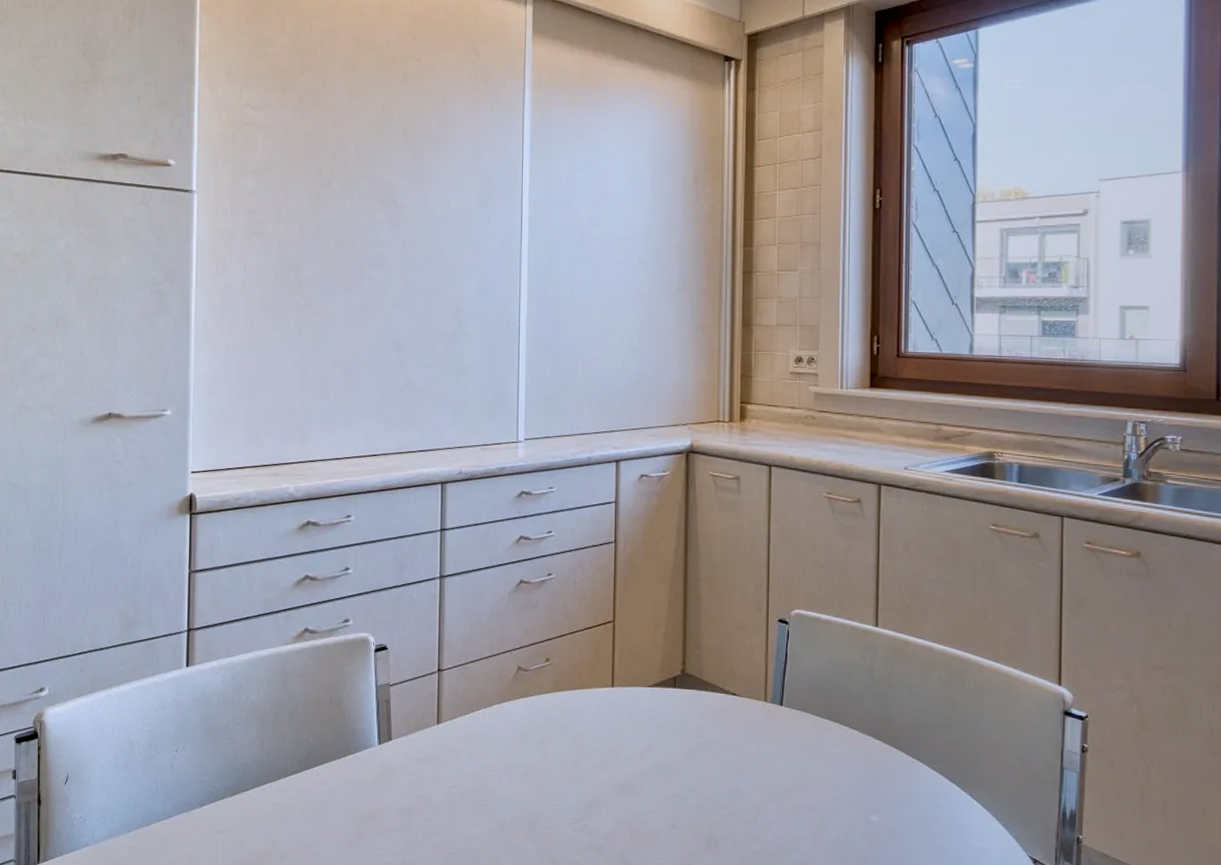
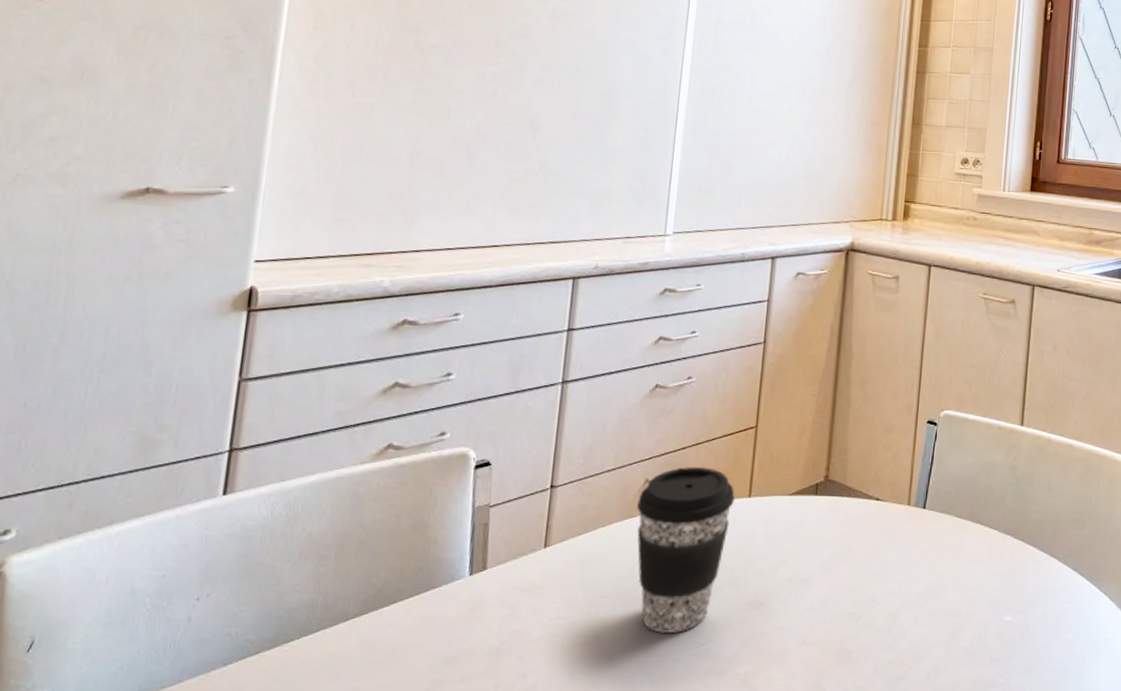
coffee cup: none [513,657,599,808] -> present [637,467,735,633]

